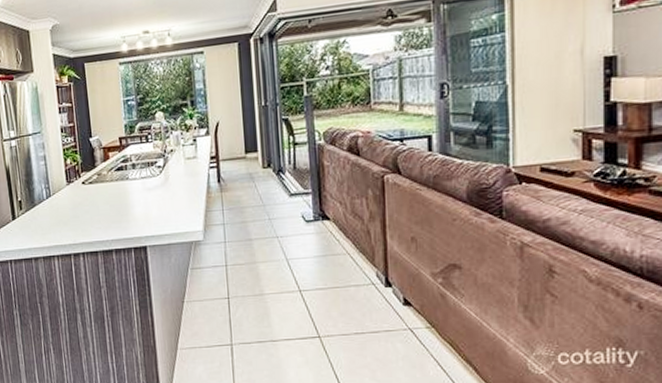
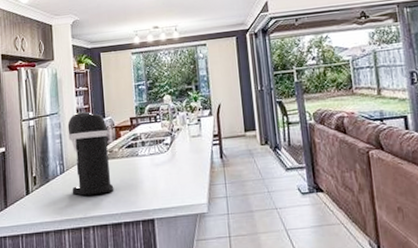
coffee maker: none [51,130,104,221] -> present [67,111,114,196]

